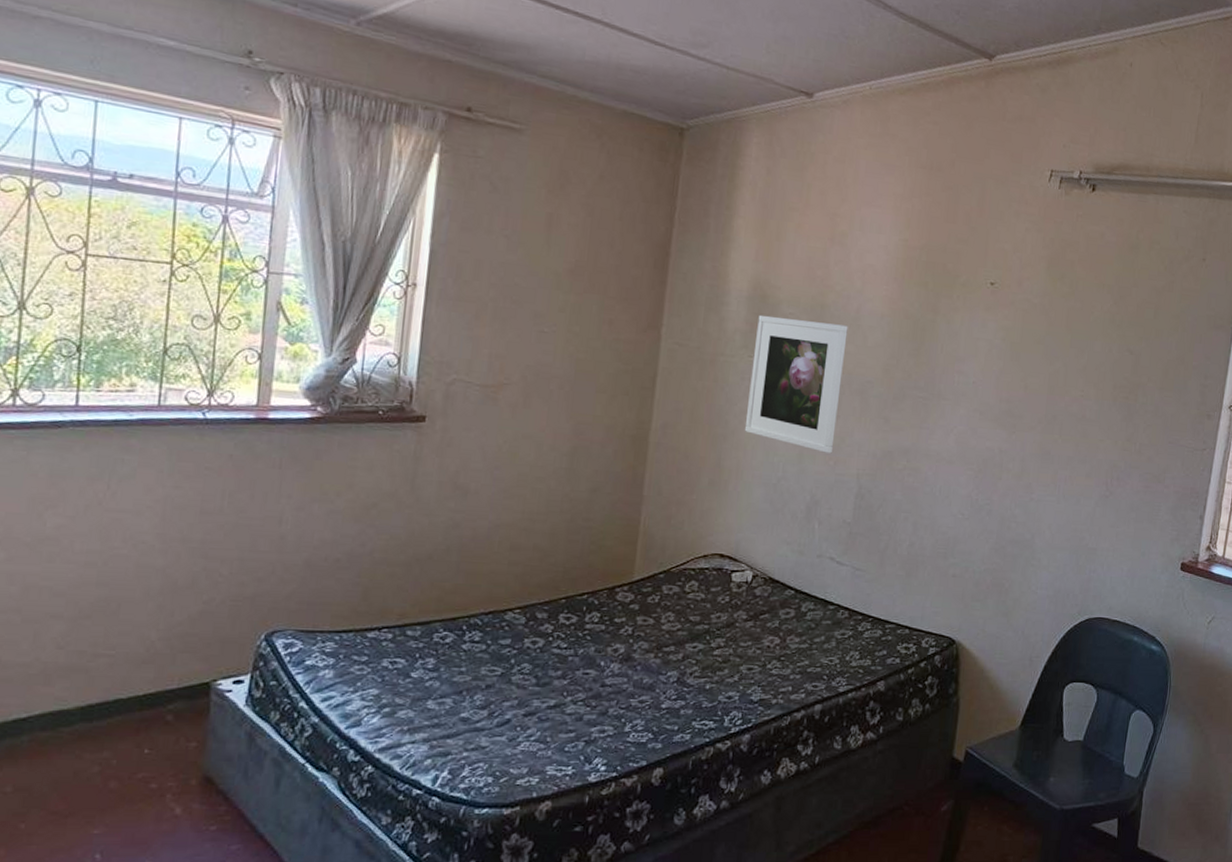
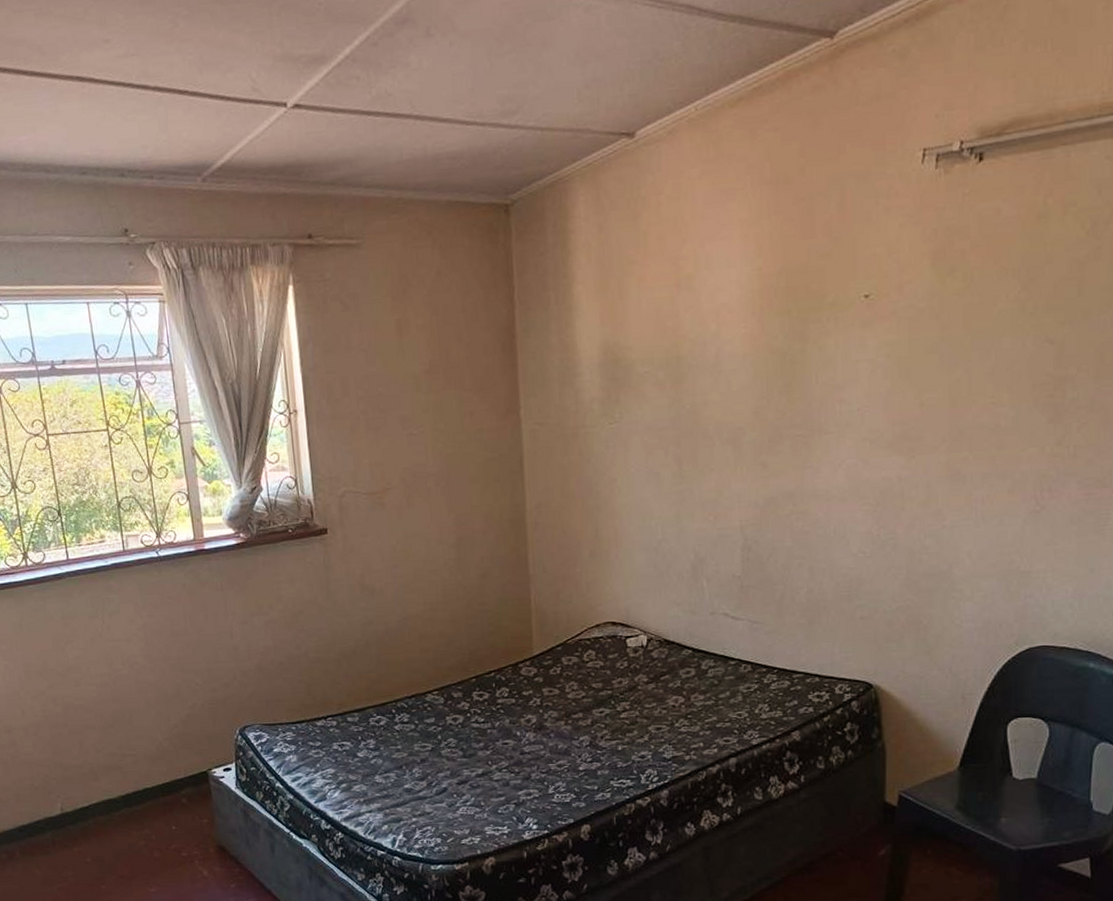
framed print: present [744,314,848,454] -> none [613,373,711,509]

